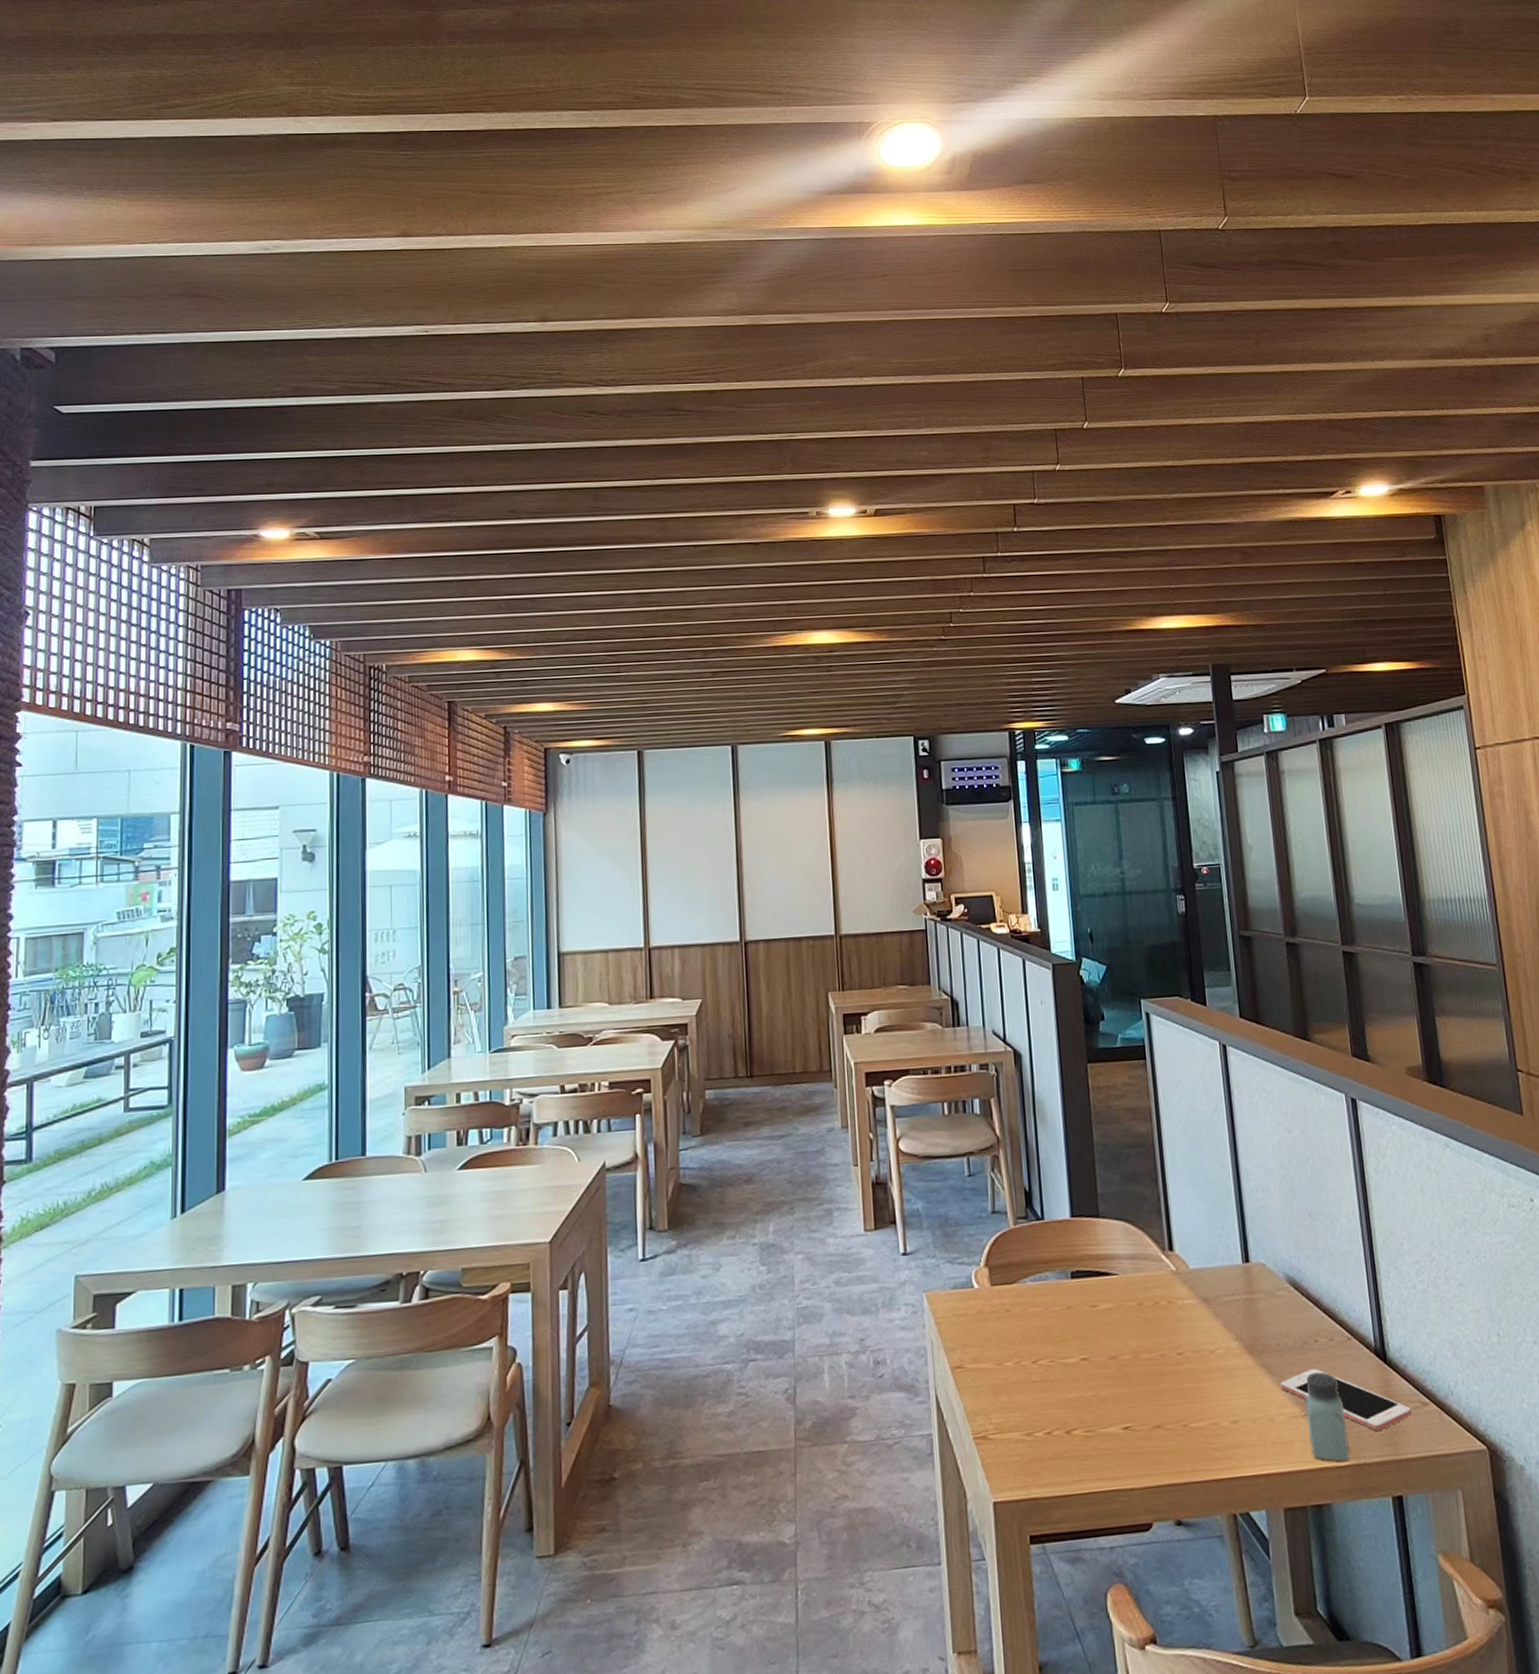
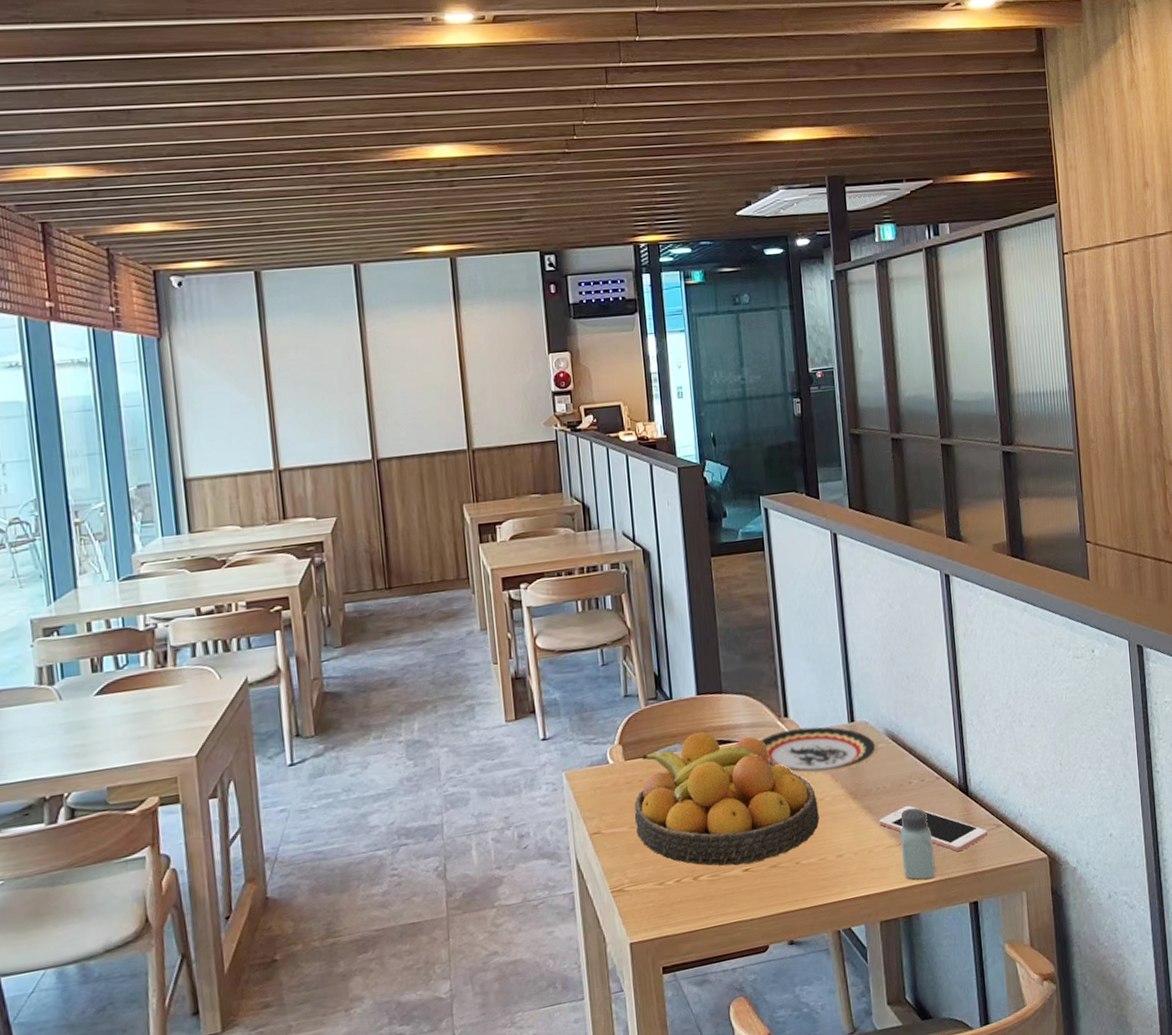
fruit bowl: none [1000,1259,1210,1422] -> present [634,731,819,866]
plate: none [1142,1264,1277,1321] -> present [760,726,878,774]

